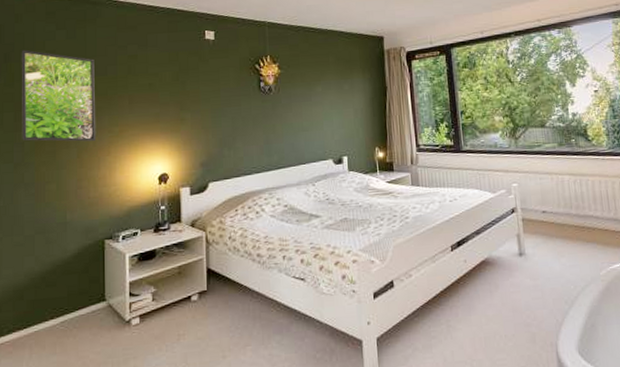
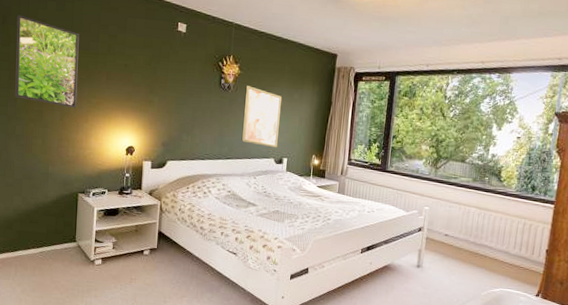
wall art: none [289,84,334,147] -> present [241,86,283,148]

